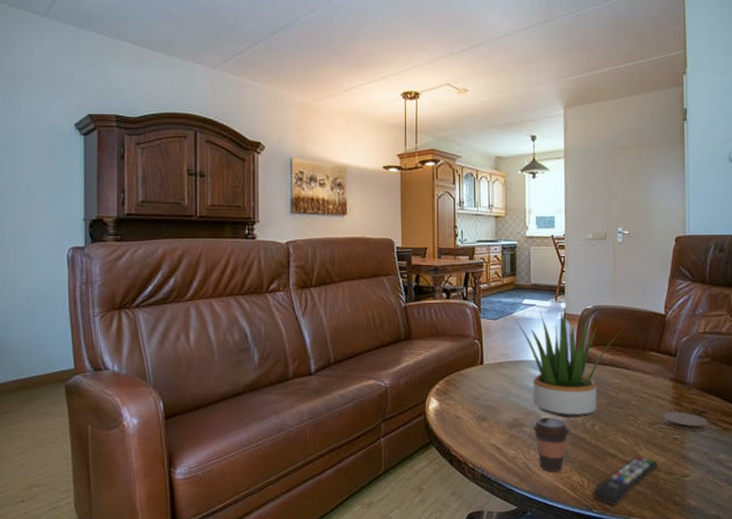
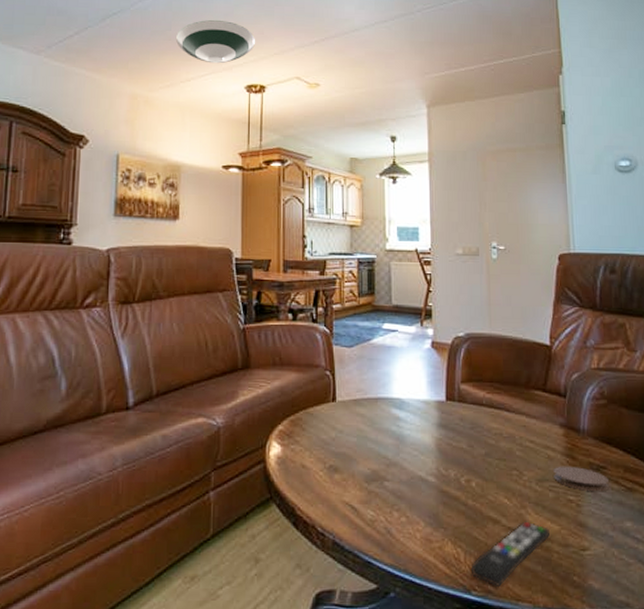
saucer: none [338,31,409,73] -> present [176,19,255,64]
potted plant: present [515,308,621,418] -> none [373,335,499,471]
coffee cup: present [532,417,570,472] -> none [395,469,442,540]

